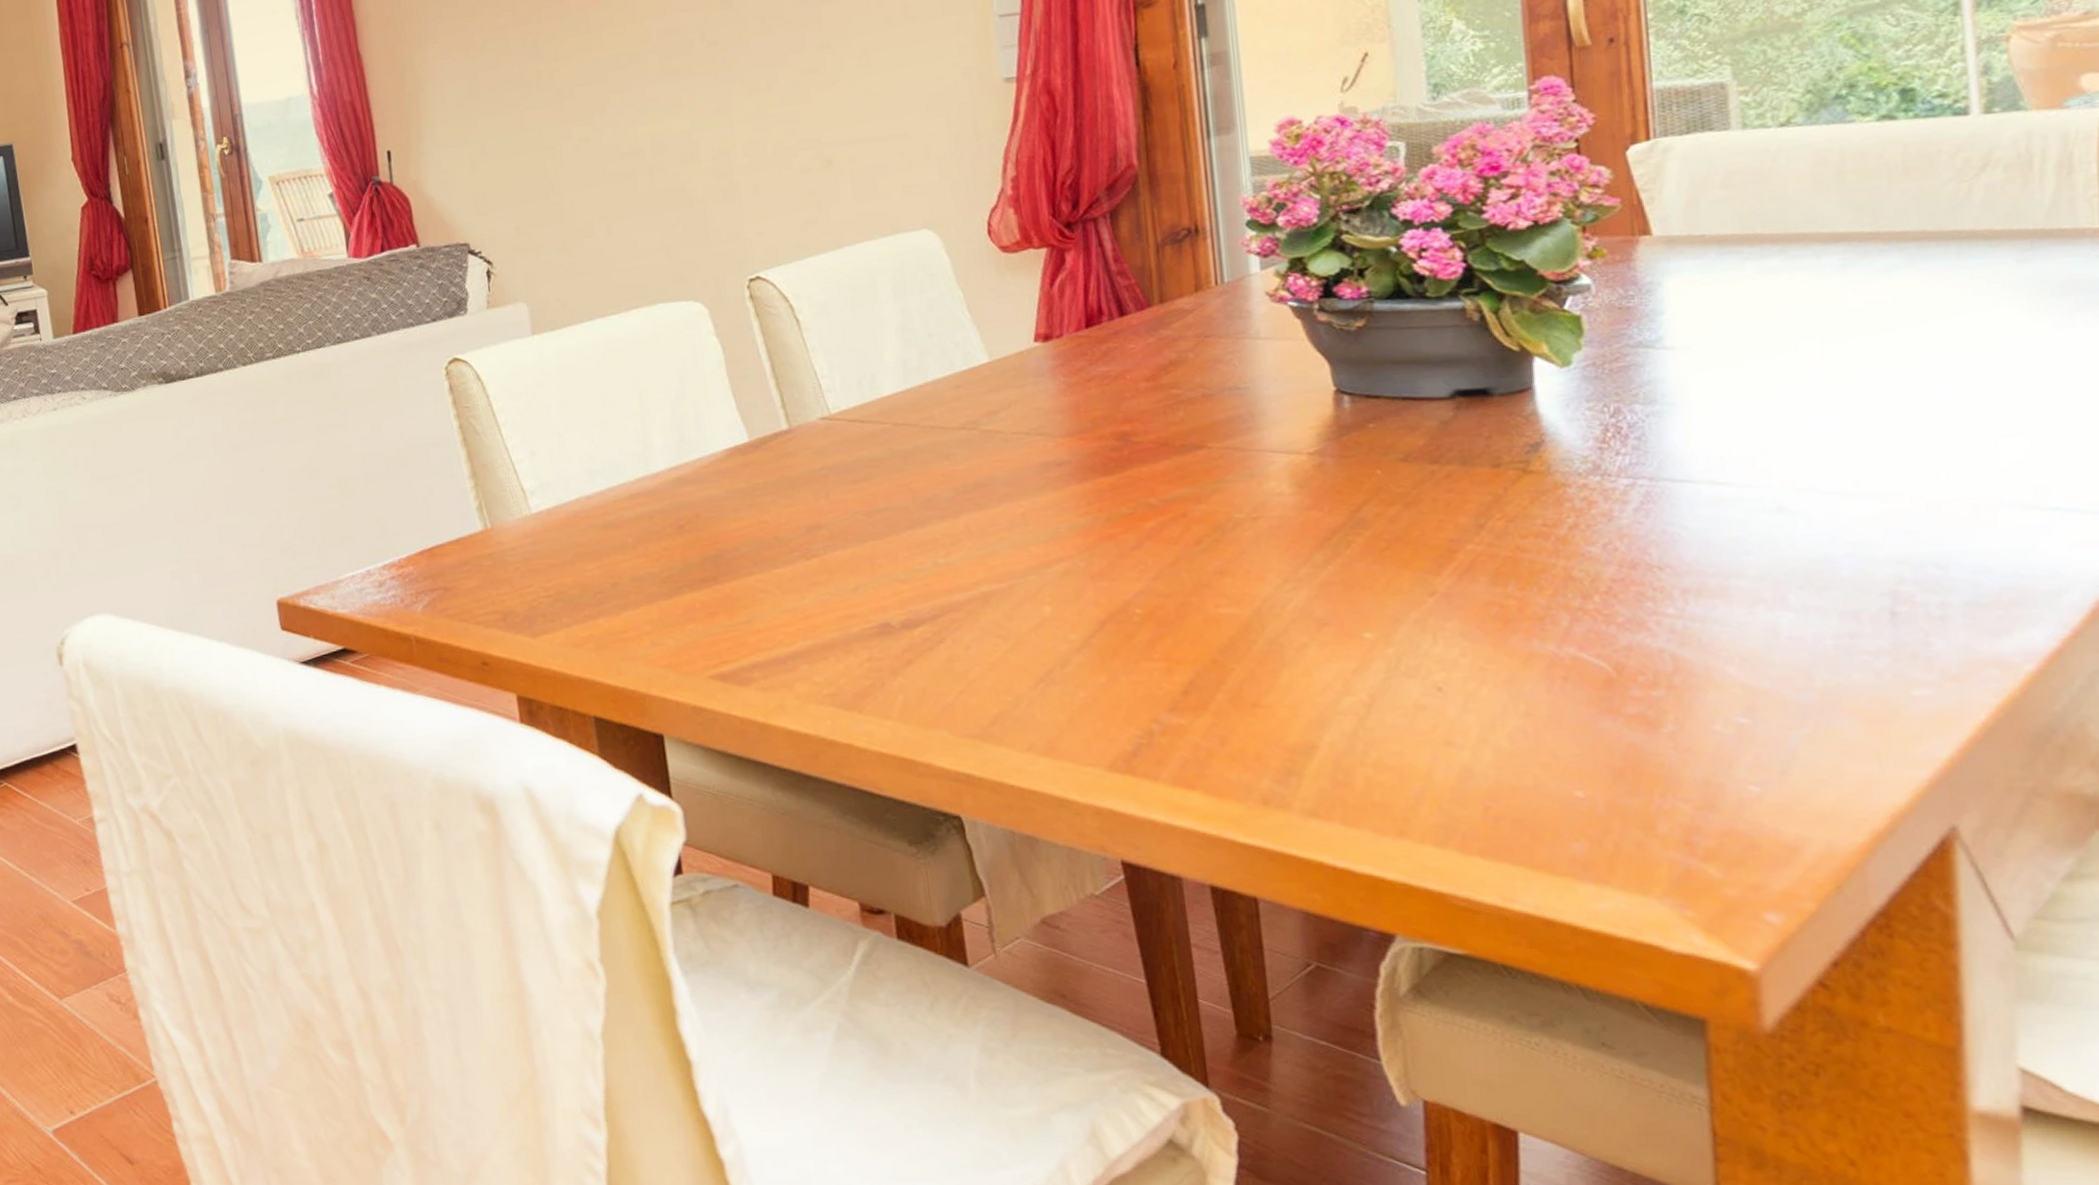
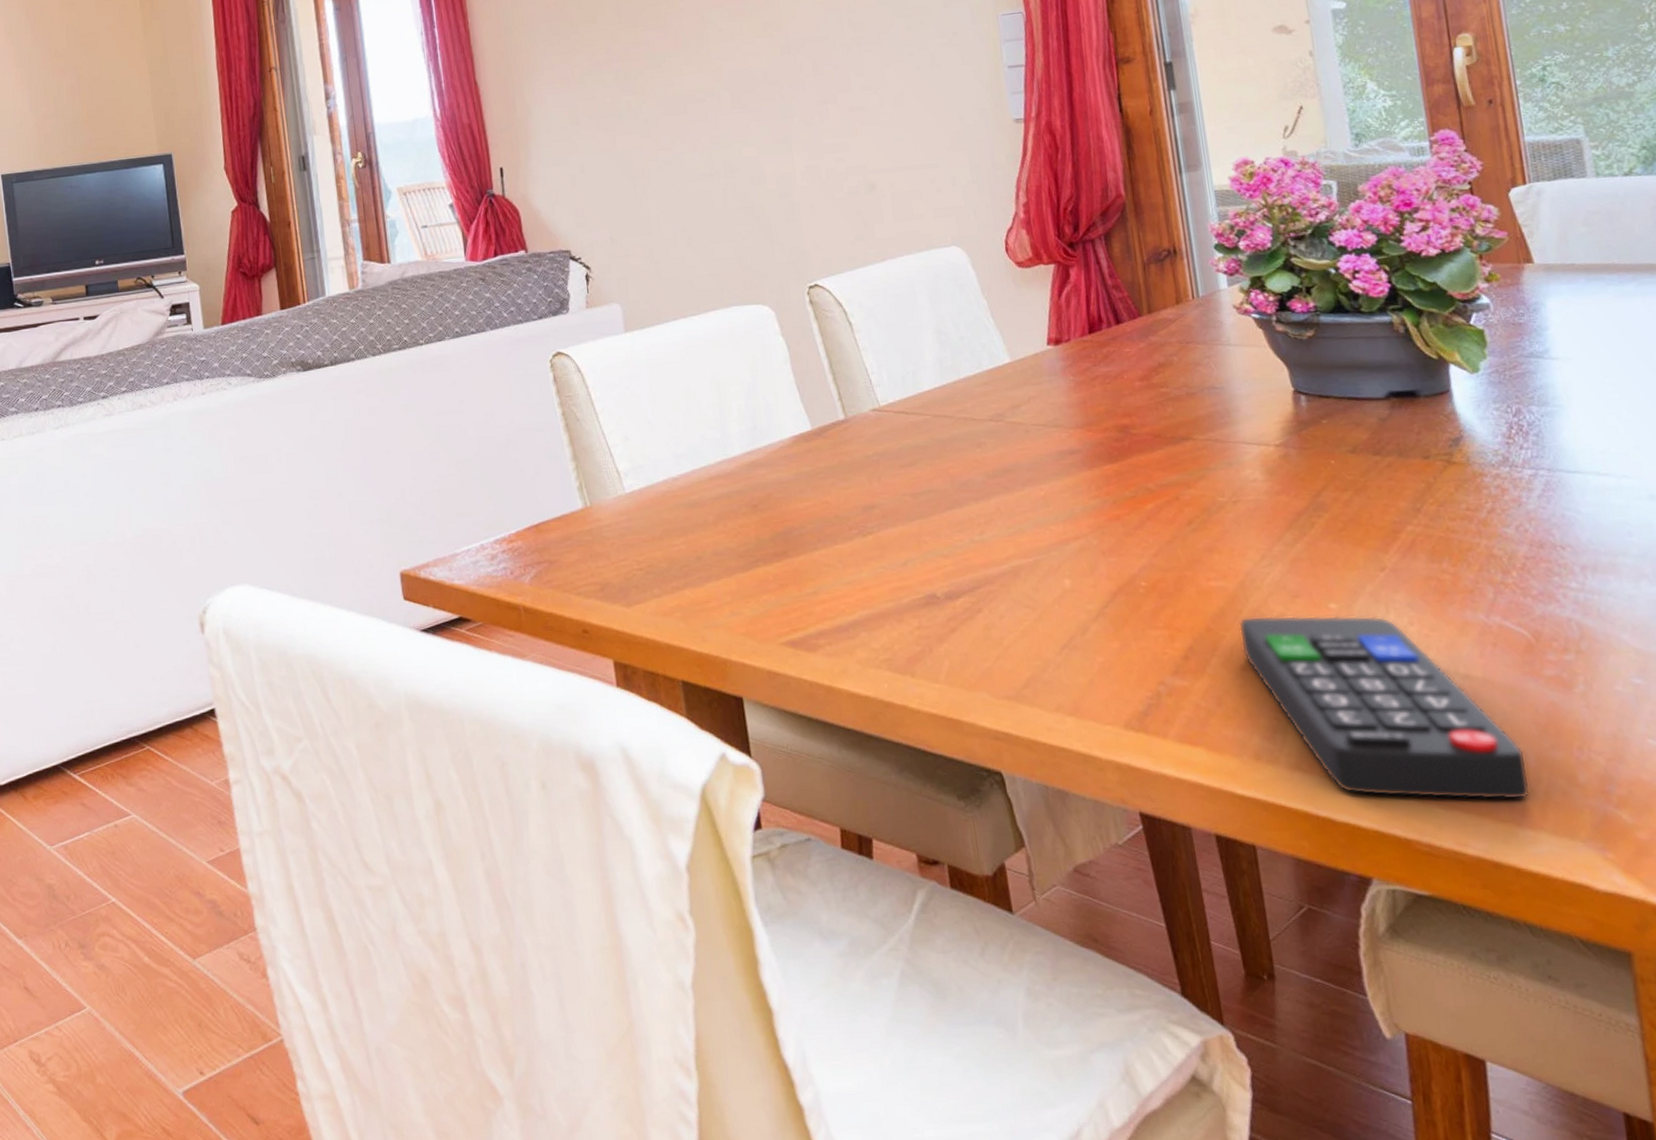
remote control: none [1252,646,1597,852] -> present [1239,615,1531,800]

